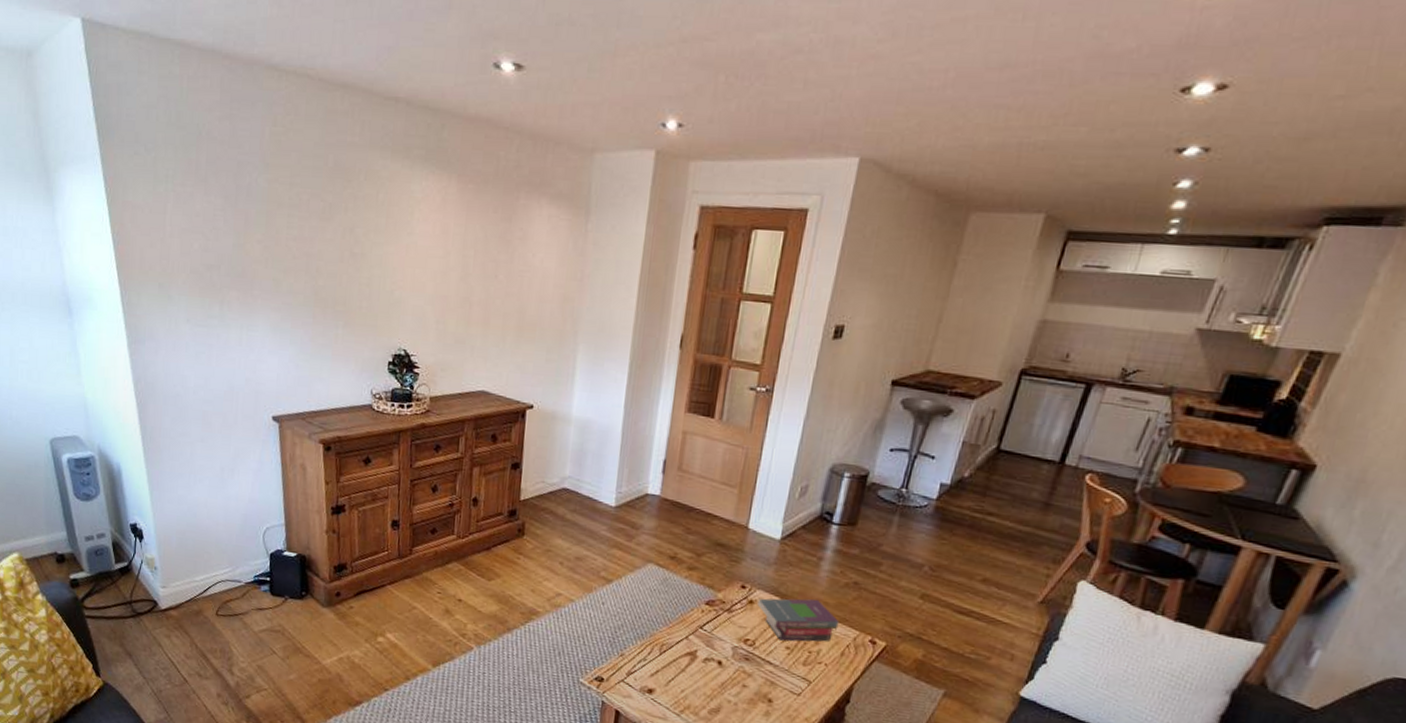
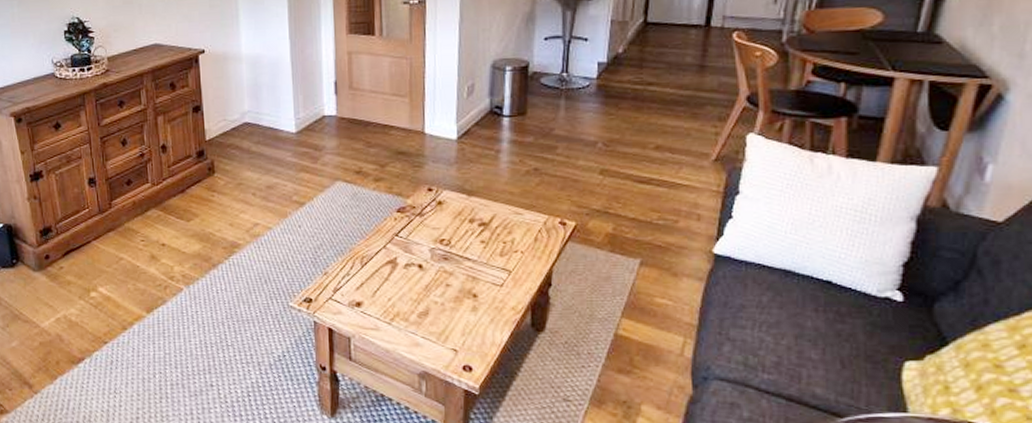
books: present [757,598,839,642] -> none [446,190,527,236]

